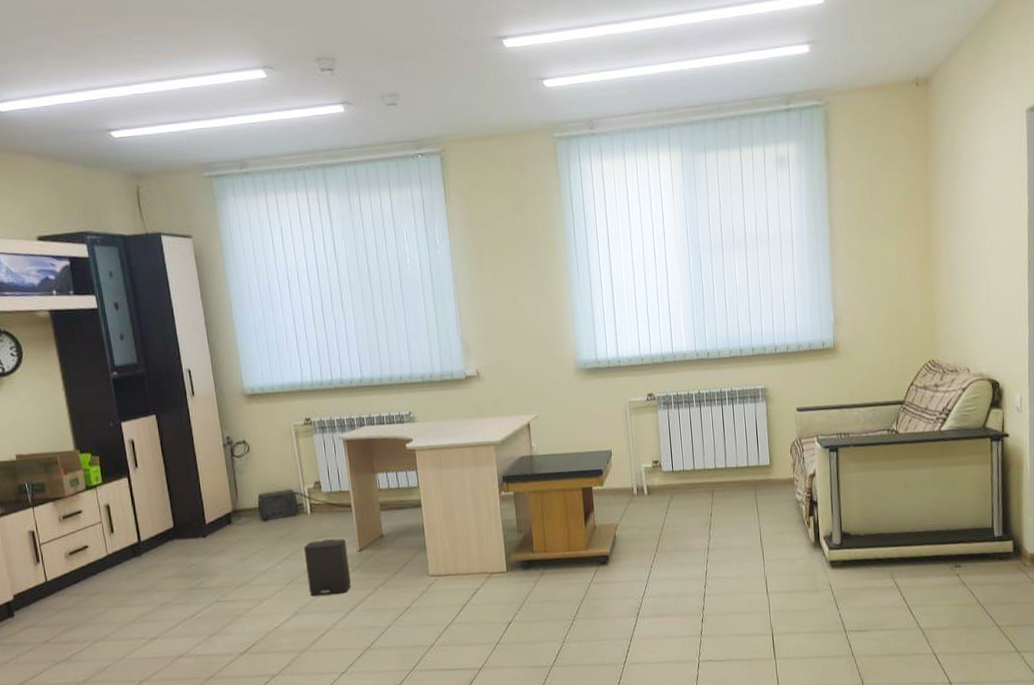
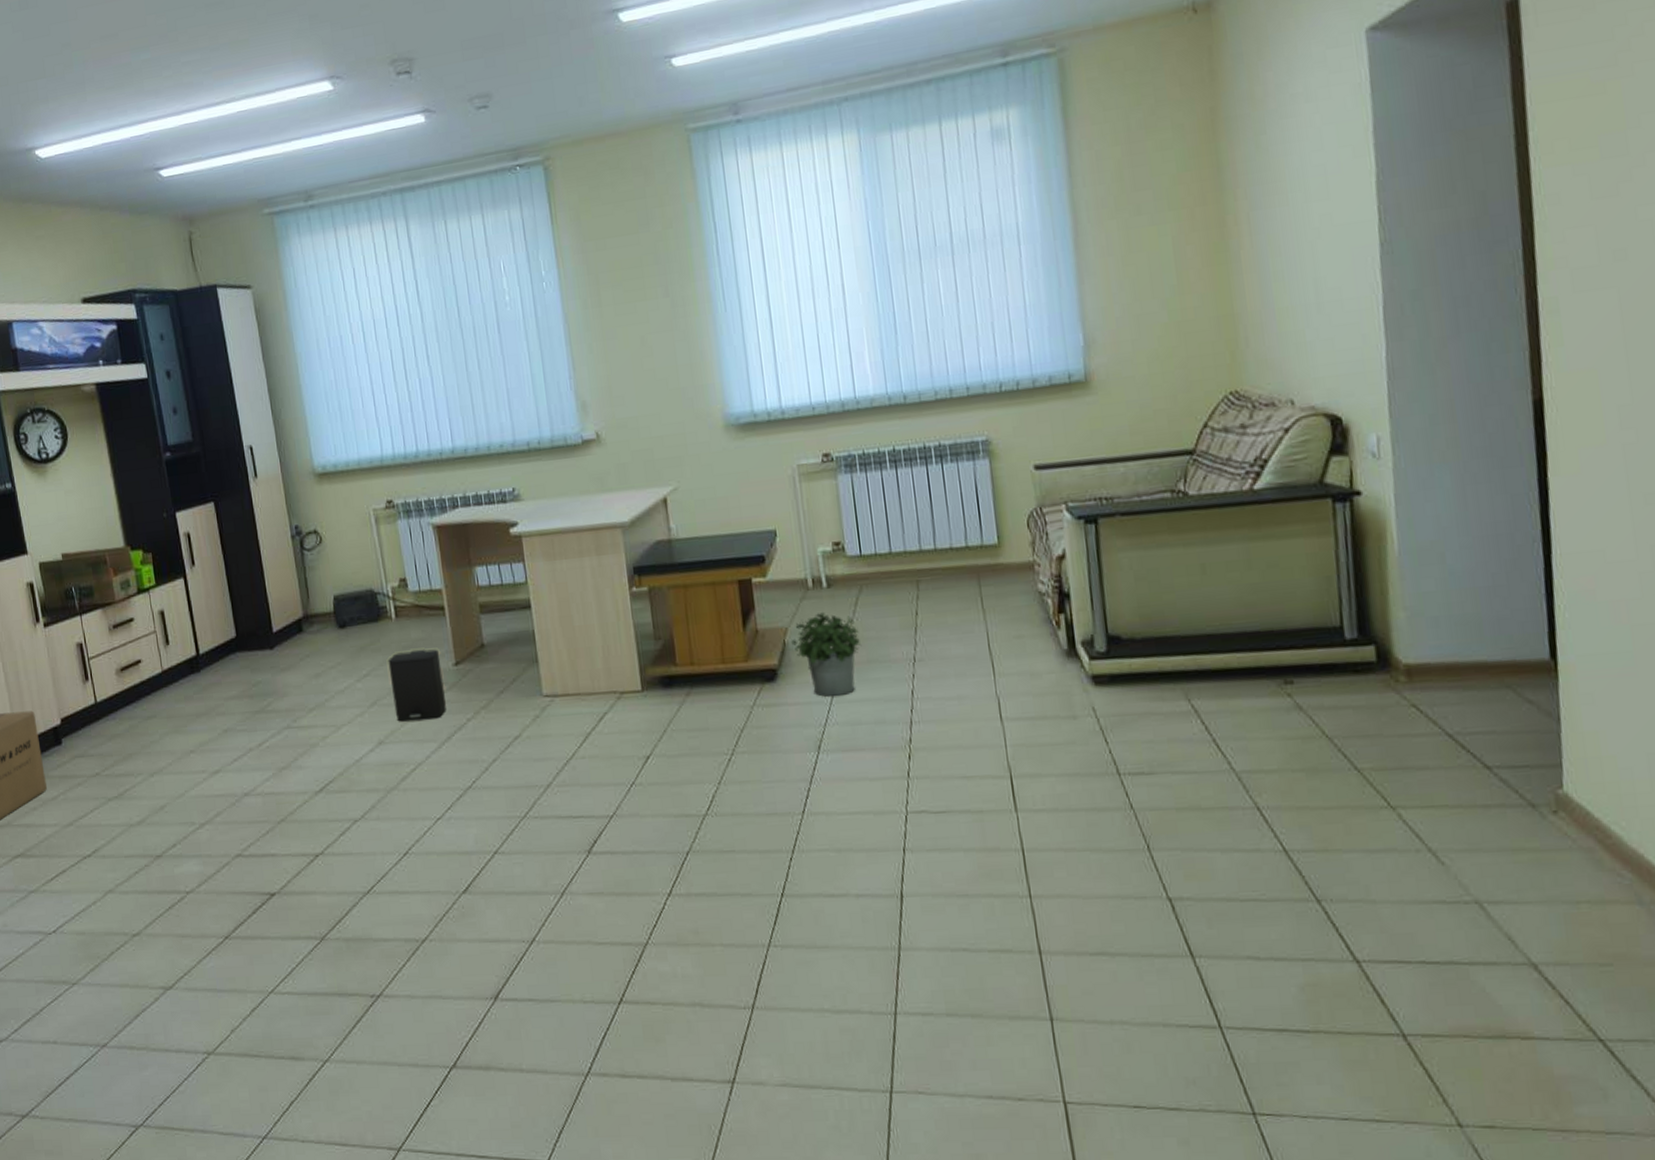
potted plant: none [620,512,671,576] -> present [791,611,862,697]

